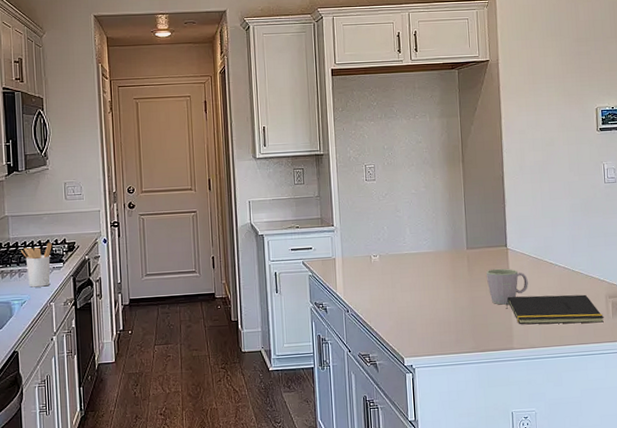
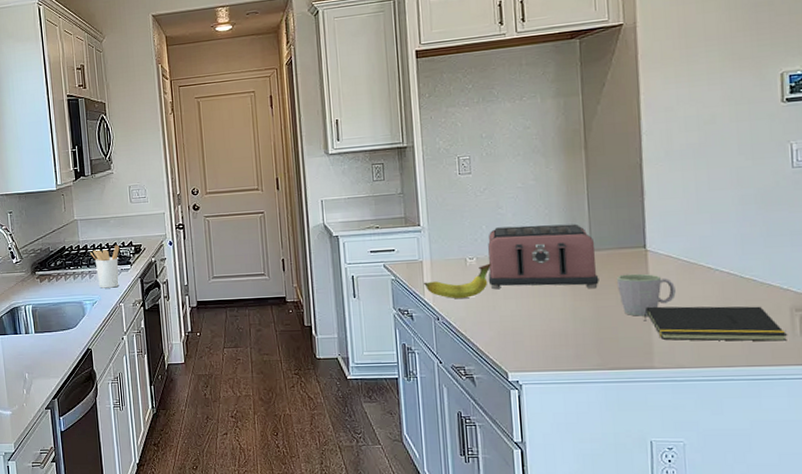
fruit: none [336,260,391,293] -> present [424,263,491,299]
toaster: none [388,226,474,284] -> present [488,223,599,290]

